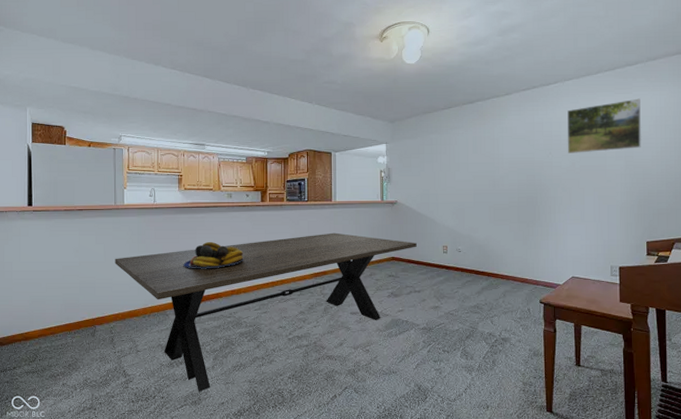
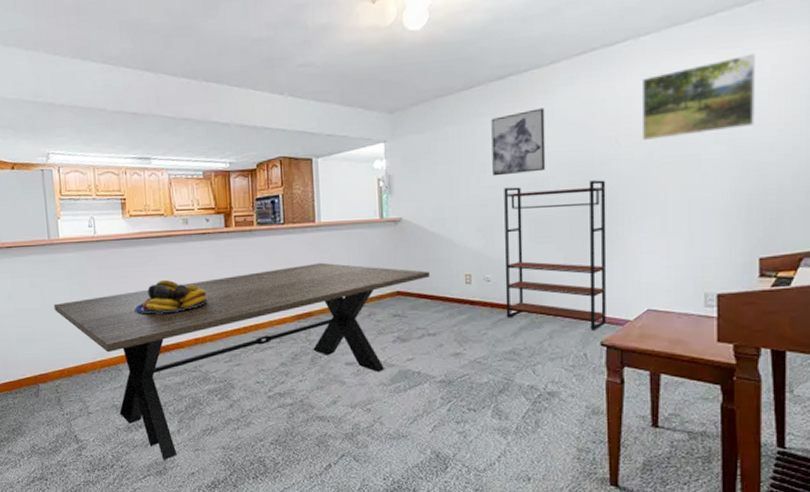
wall art: none [464,126,502,173] -> present [491,108,546,176]
bookshelf: none [472,180,544,291] -> present [504,180,607,330]

